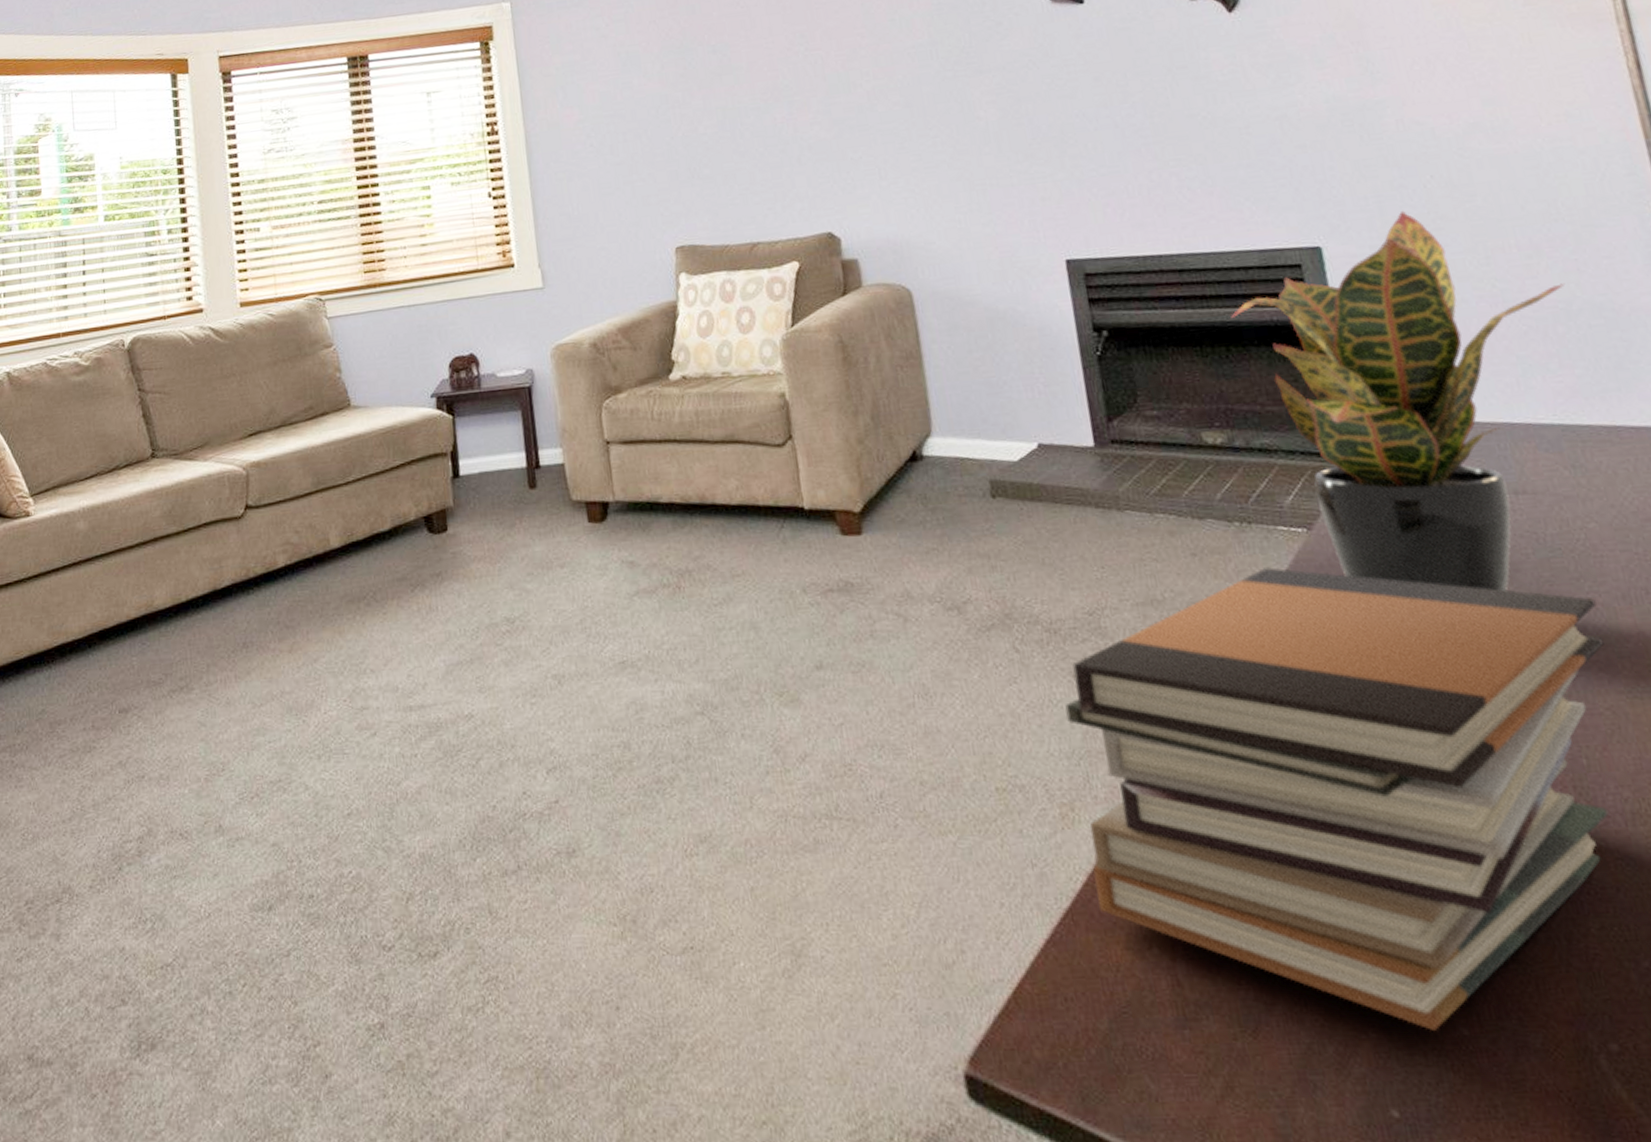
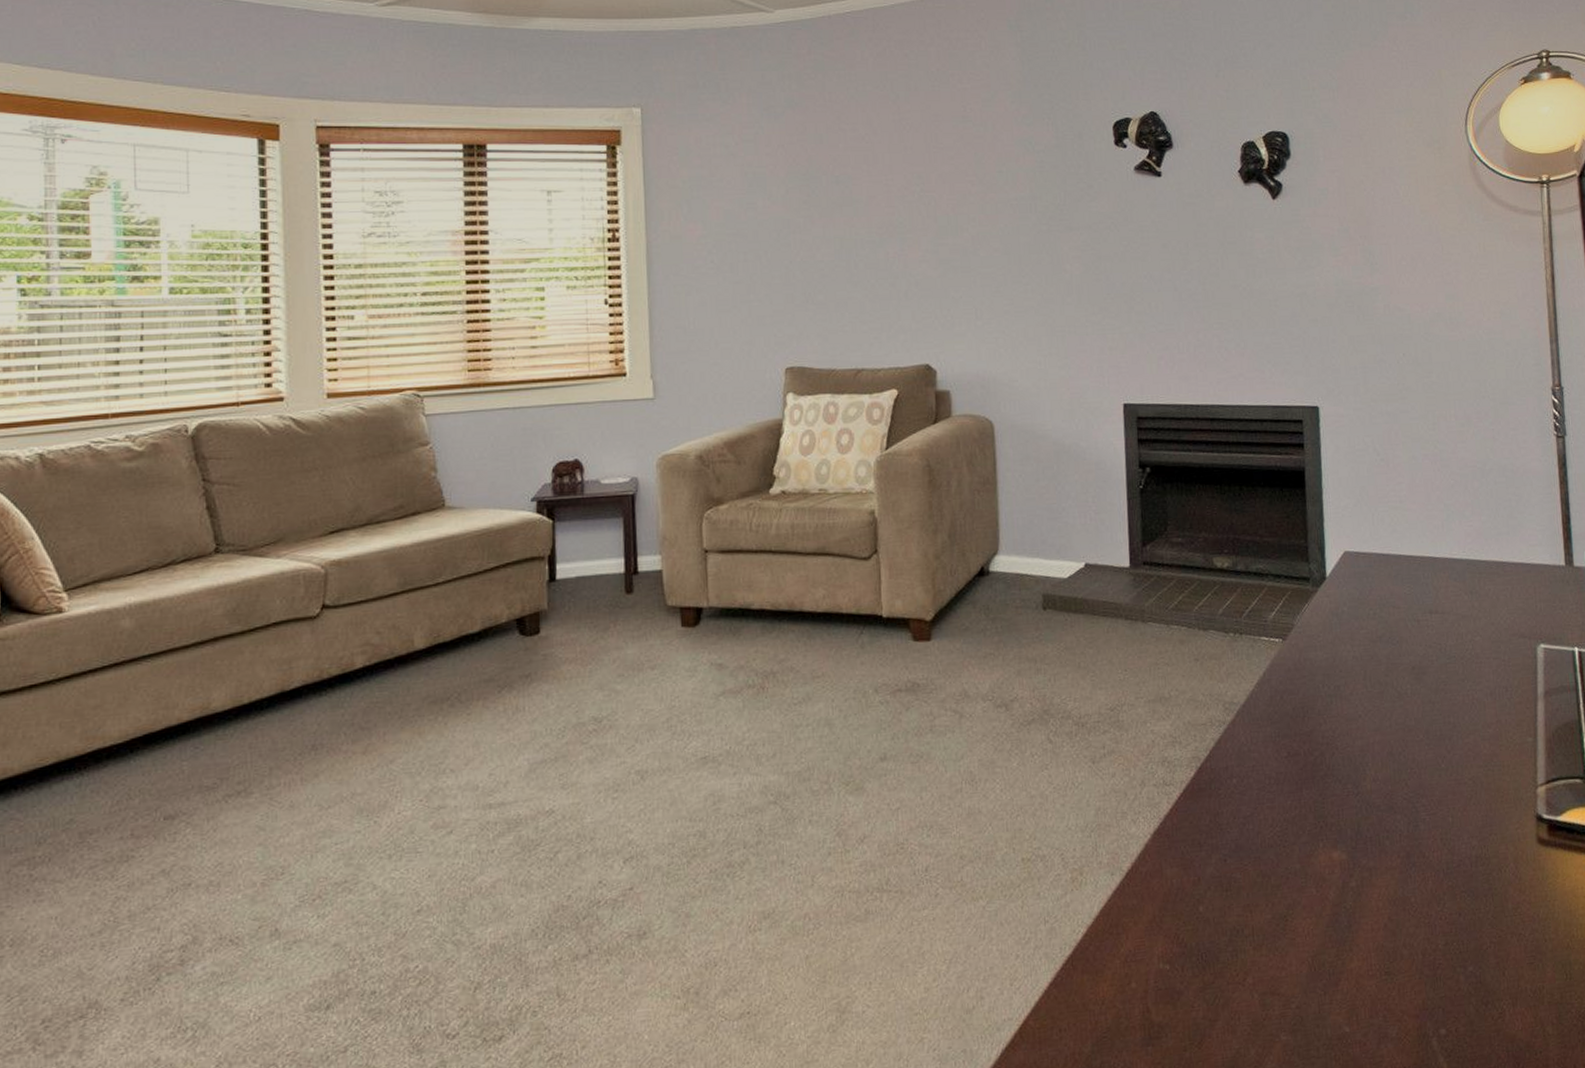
book stack: present [1065,567,1609,1032] -> none [1084,671,1474,1032]
potted plant: present [1230,210,1566,592] -> none [1246,381,1484,690]

